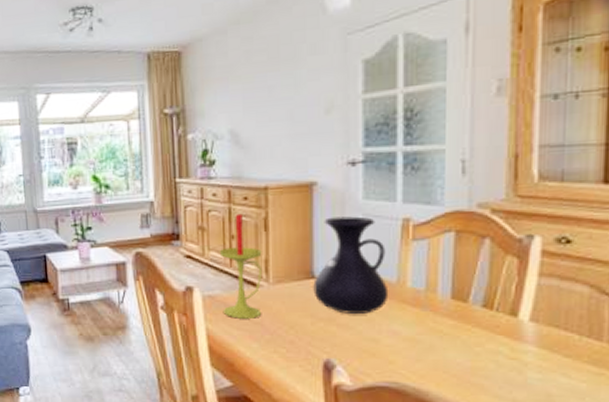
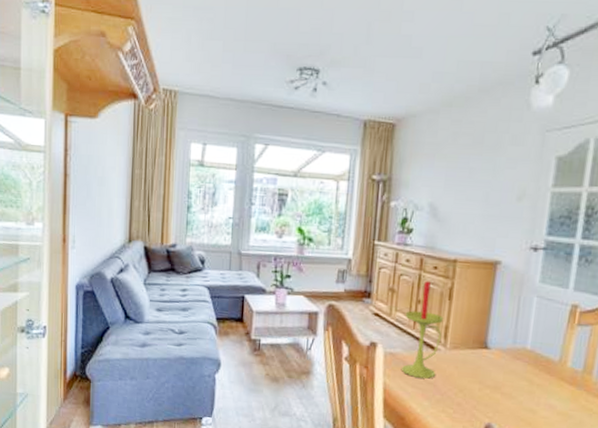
vase: present [313,216,389,314] -> none [484,295,553,387]

